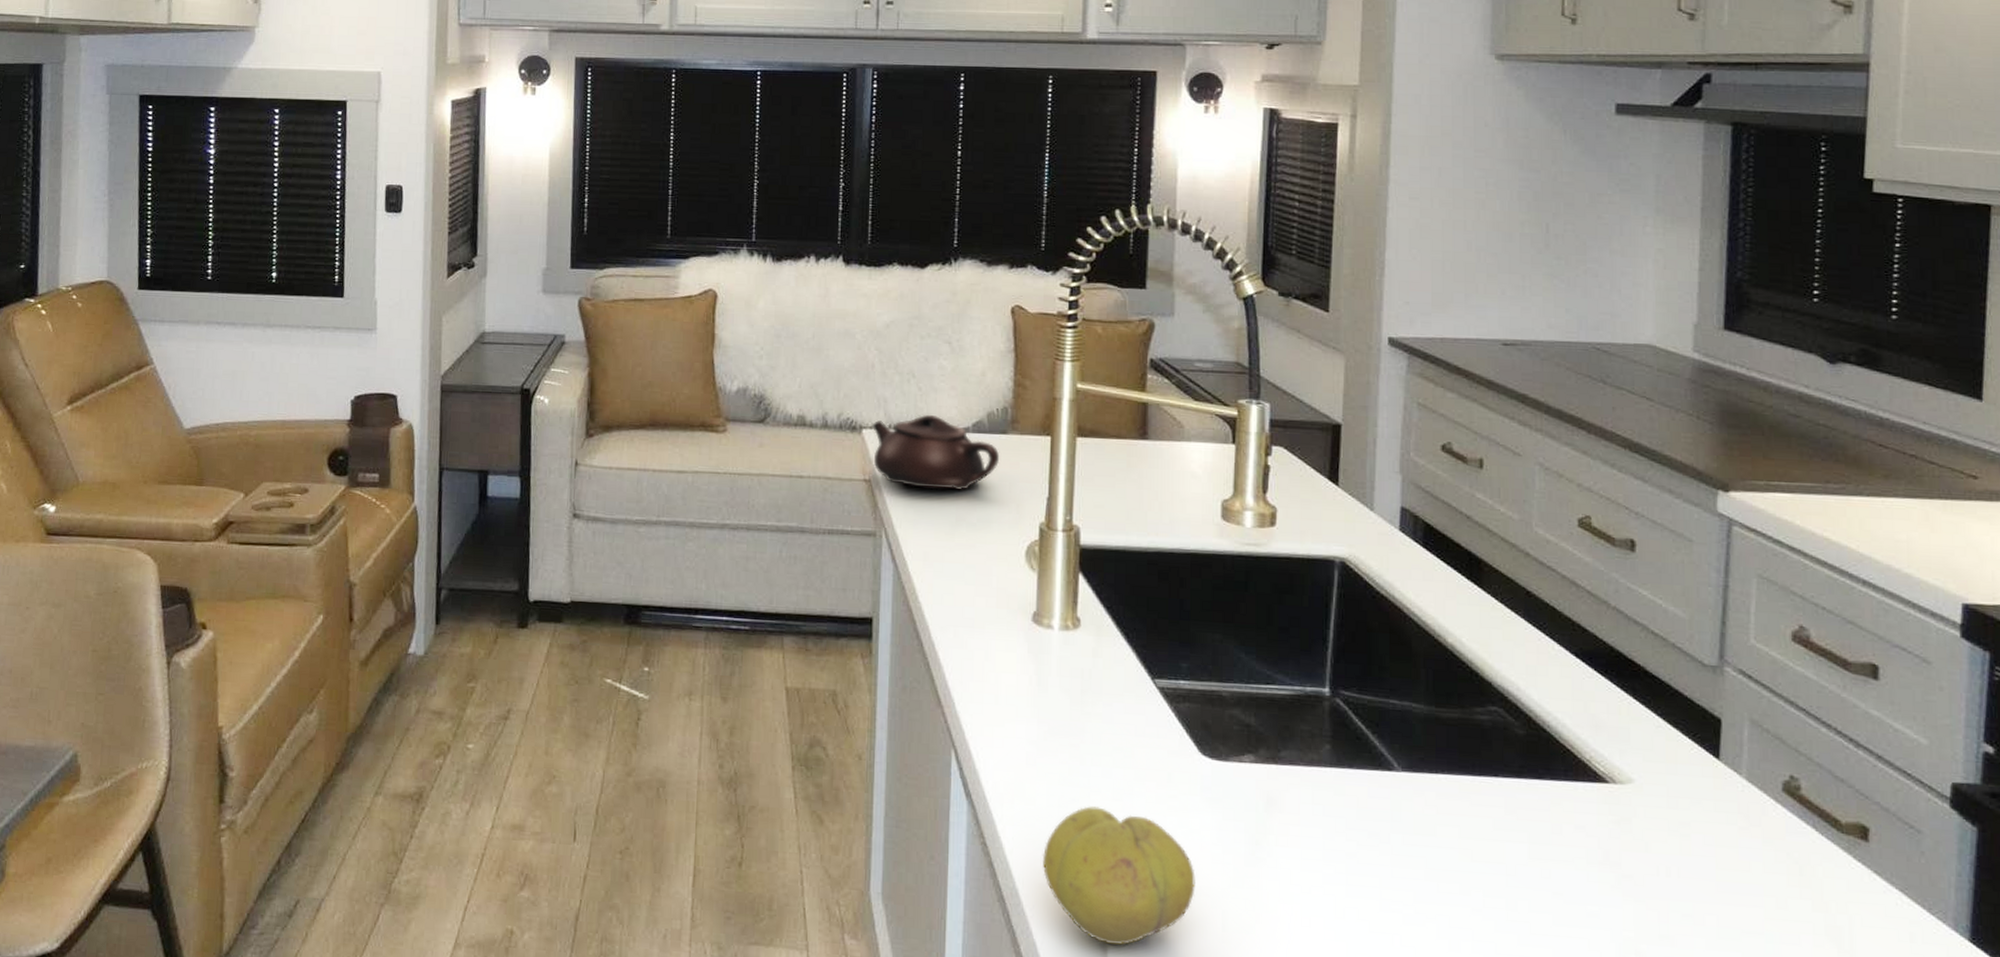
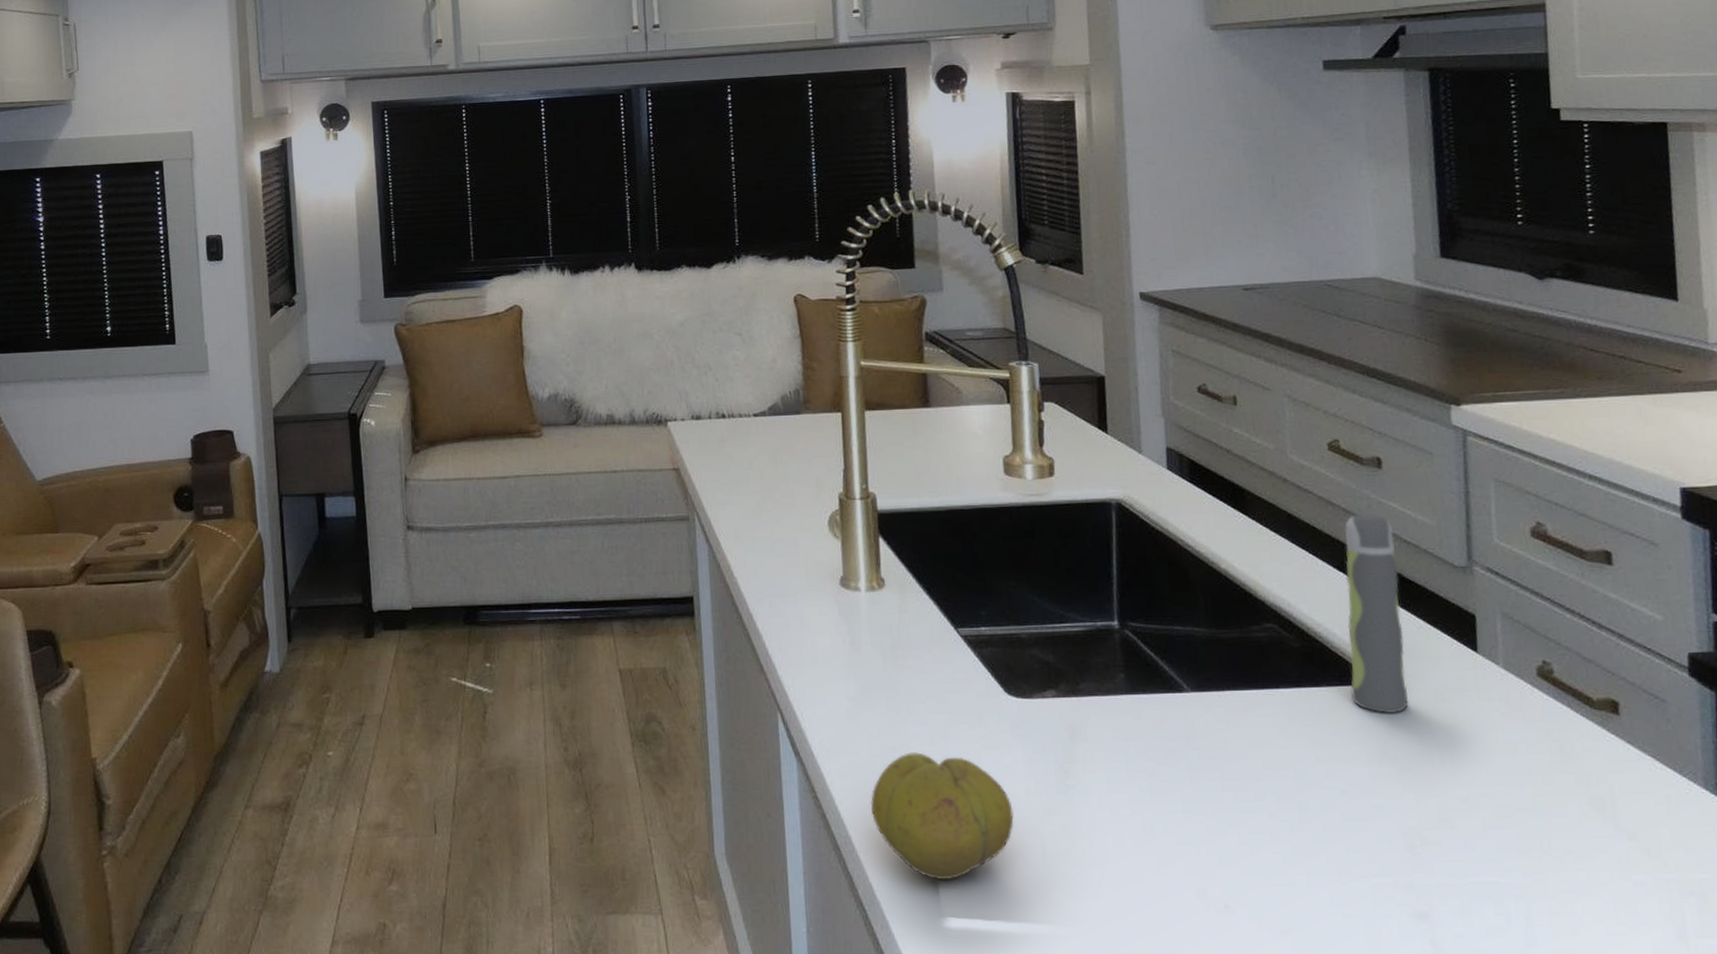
teapot: present [871,414,999,490] -> none [675,402,796,472]
spray bottle: none [1576,597,1642,816] -> present [1344,513,1409,713]

